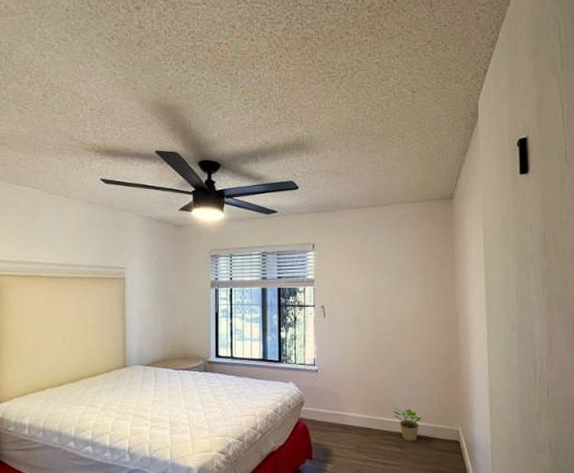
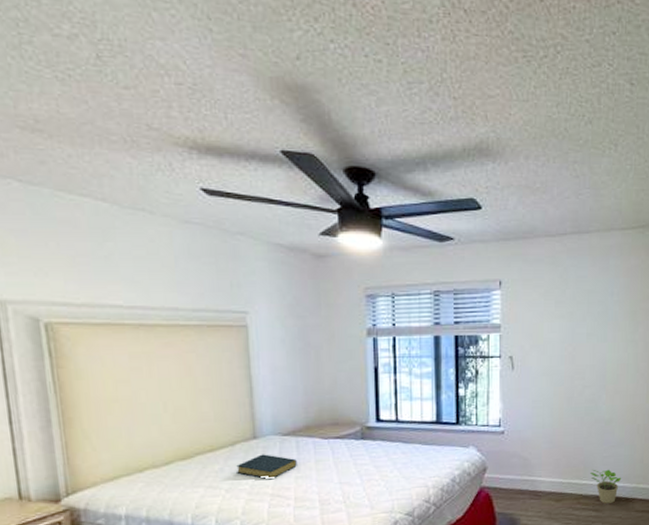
hardback book: none [110,380,154,402] -> present [236,454,297,480]

